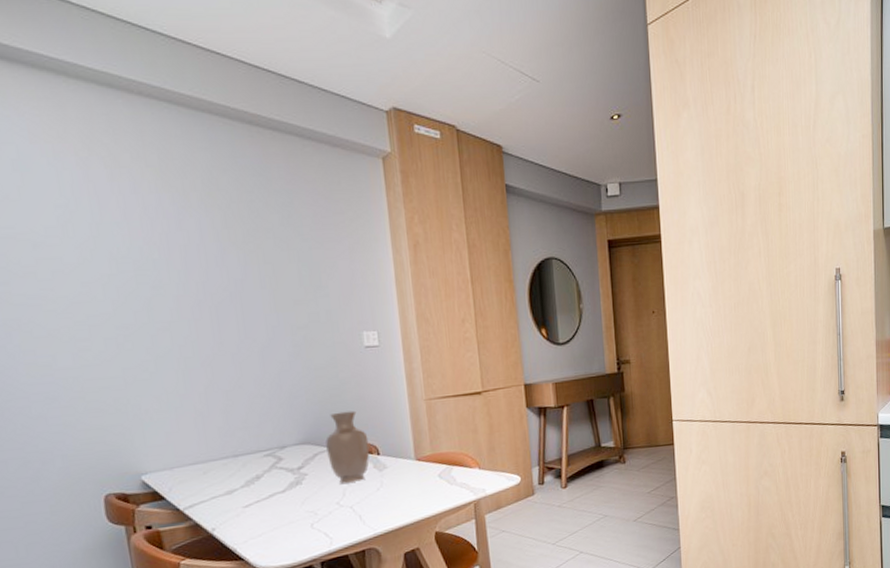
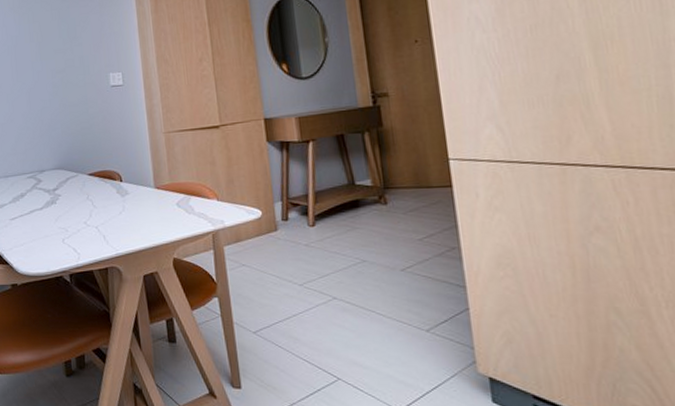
vase: present [325,410,370,484] -> none [76,141,114,205]

